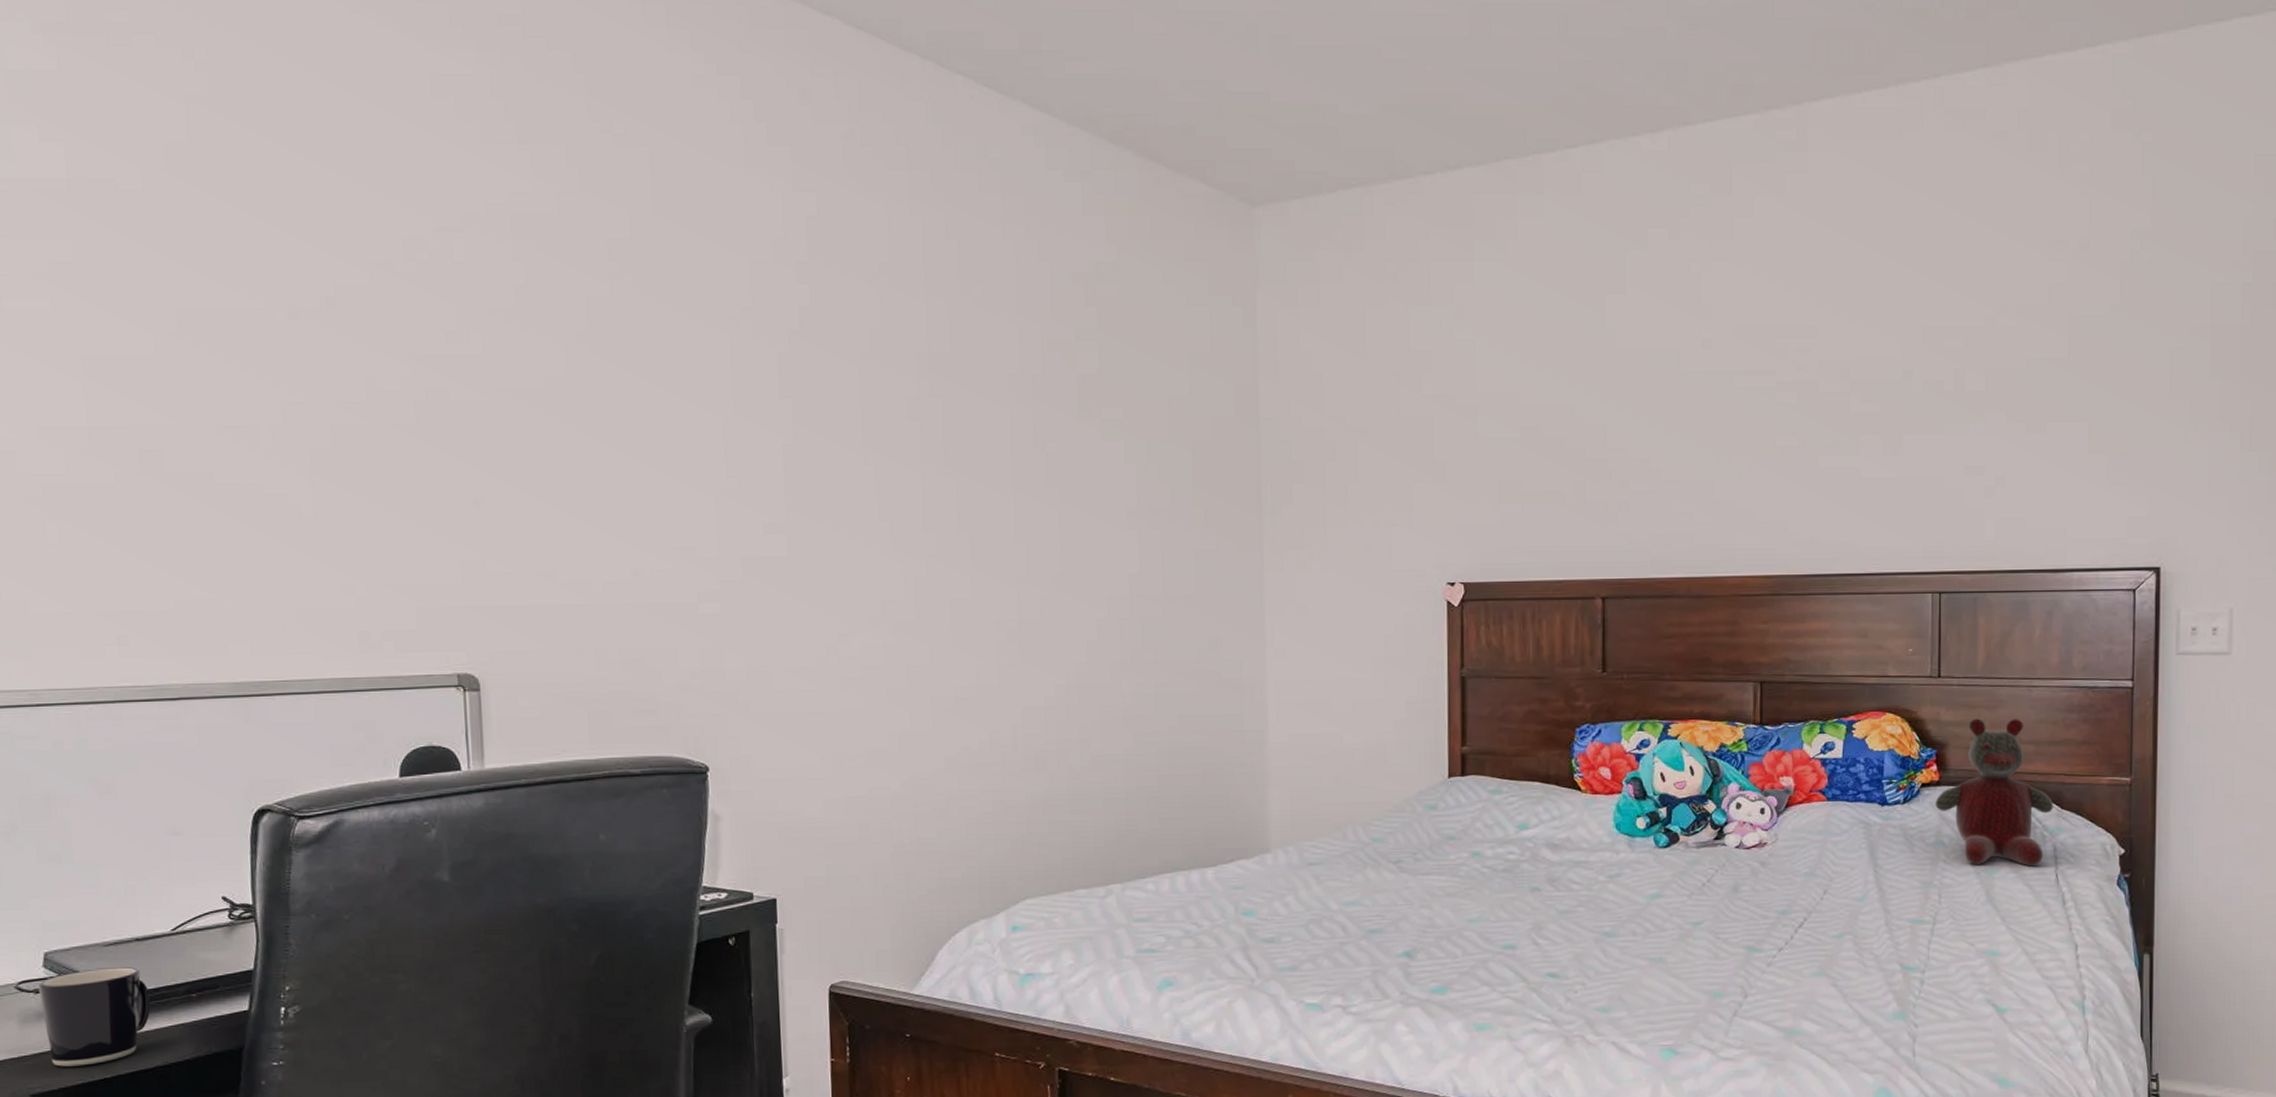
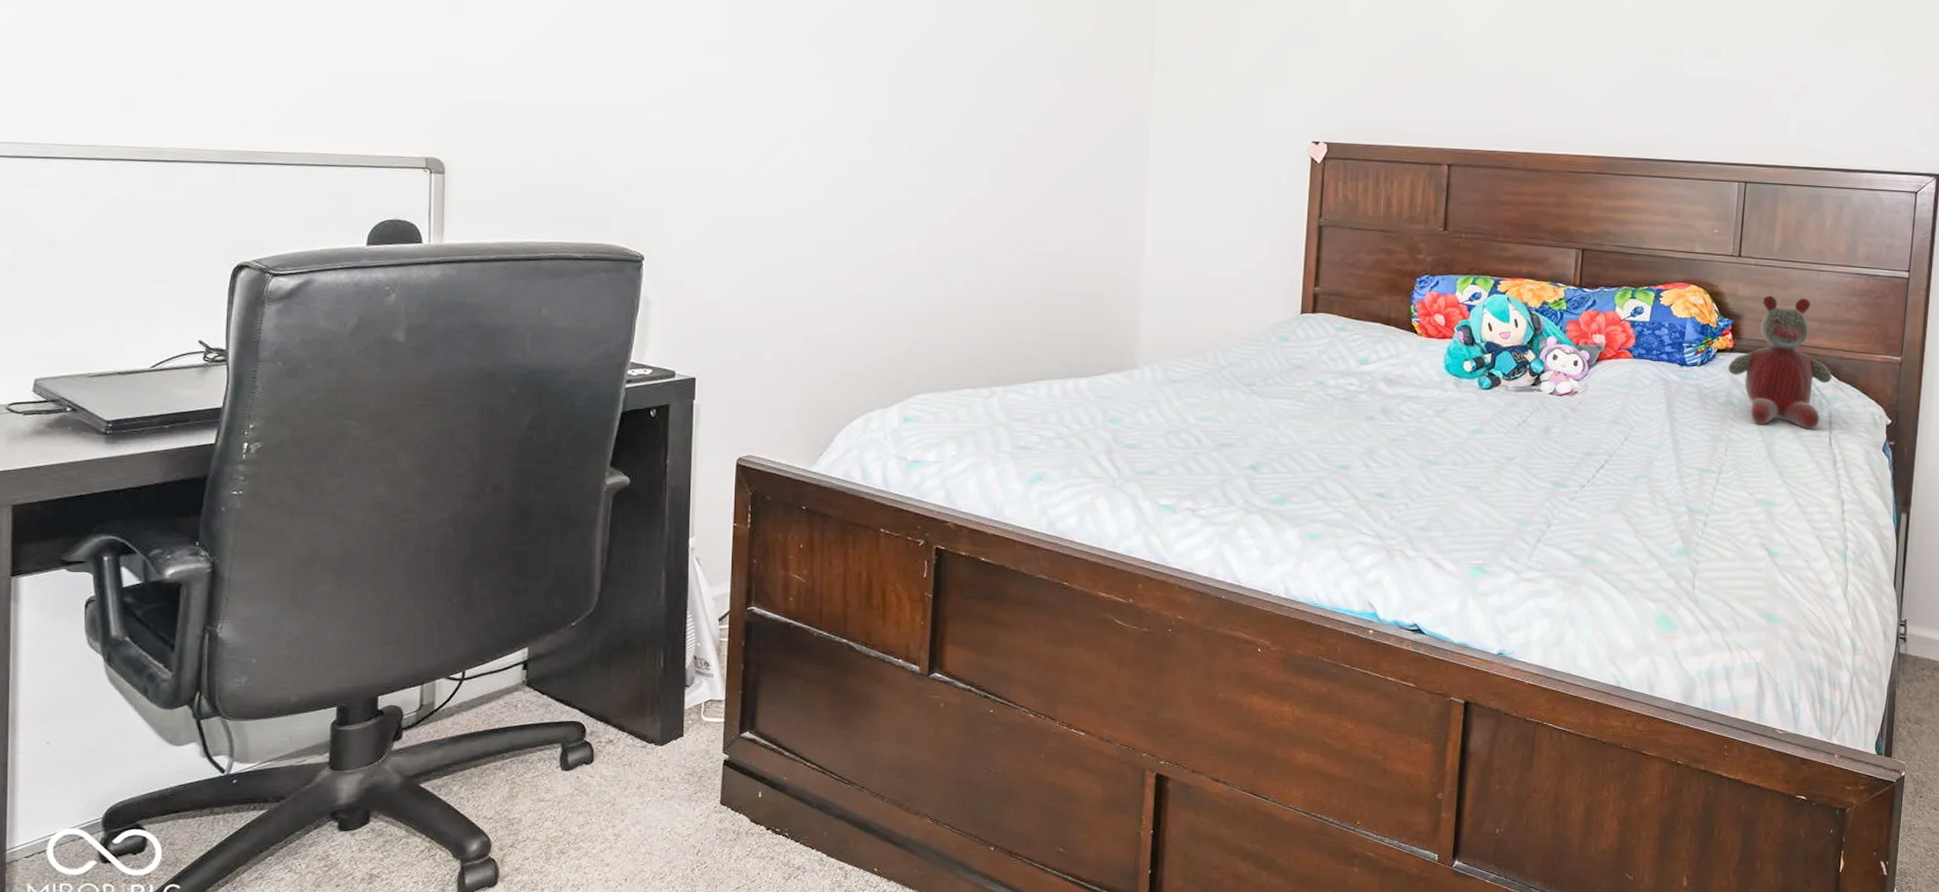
mug: present [38,967,151,1067] -> none [27,396,127,483]

